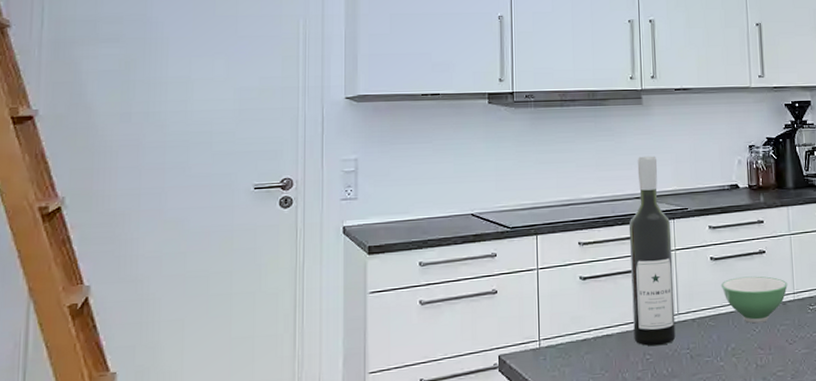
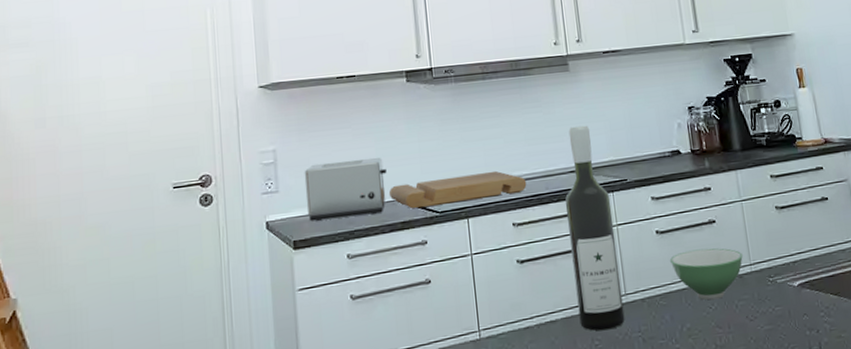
toaster: none [383,172,463,229] -> present [304,157,387,222]
cutting board: none [463,192,595,223] -> present [388,170,527,209]

